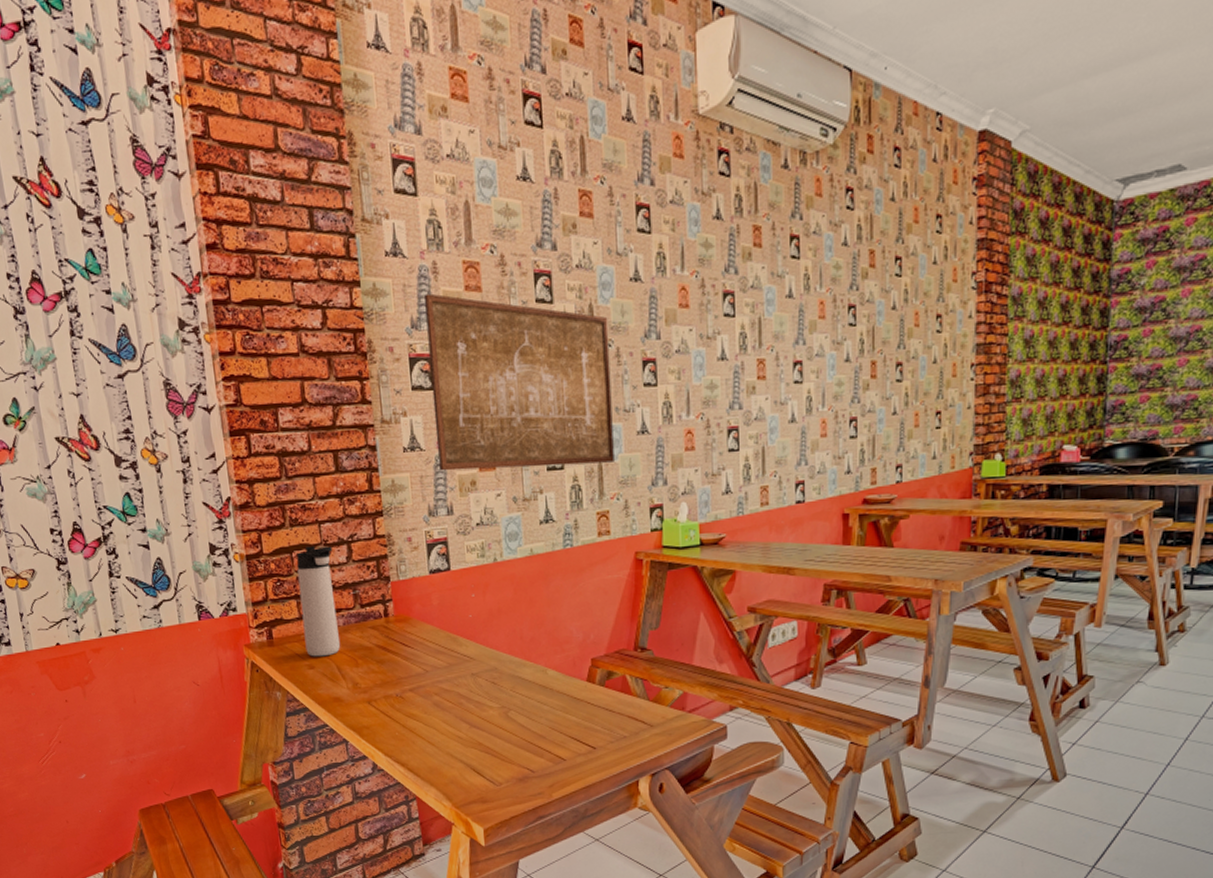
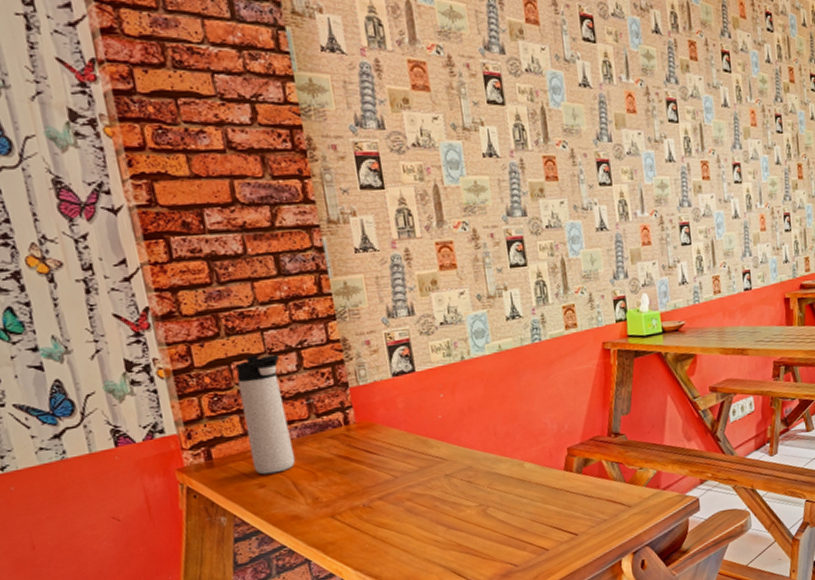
wall art: present [423,293,614,471] -> none [367,91,576,272]

